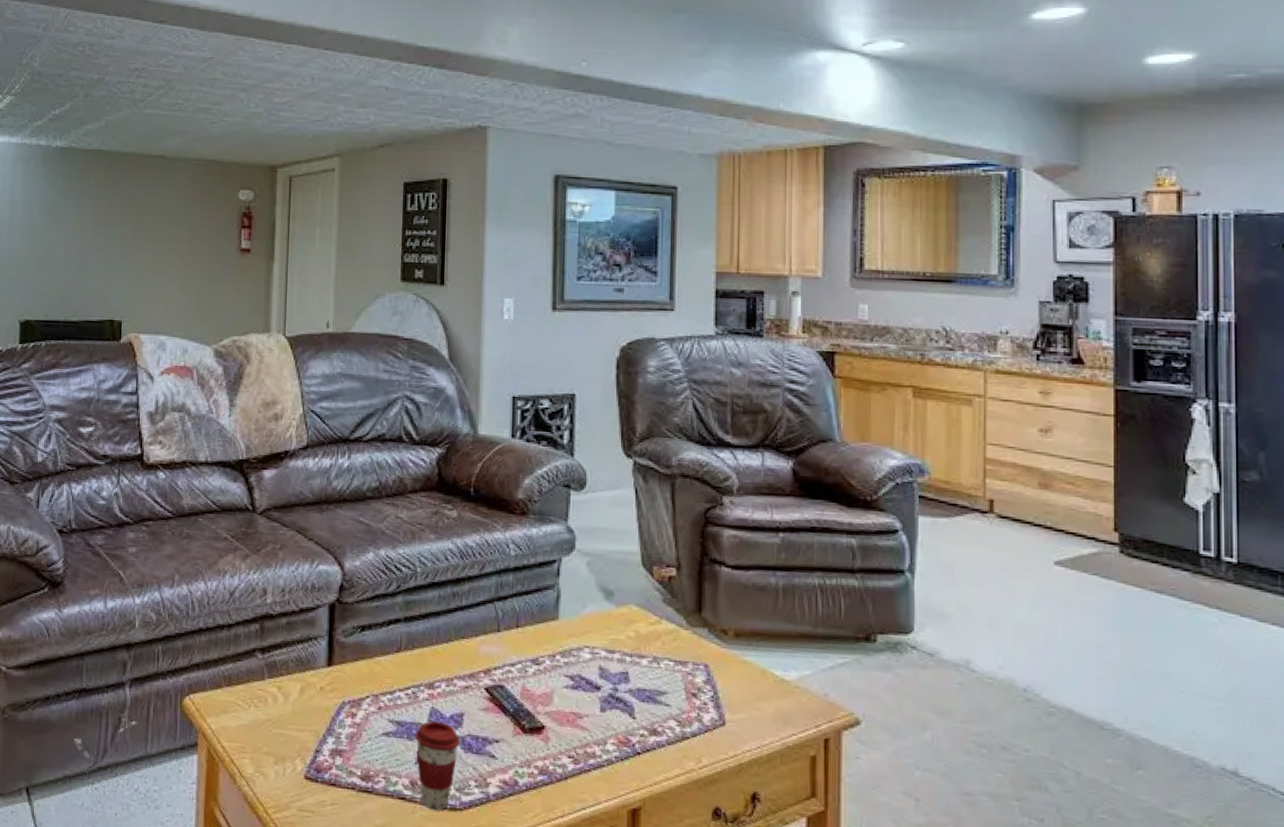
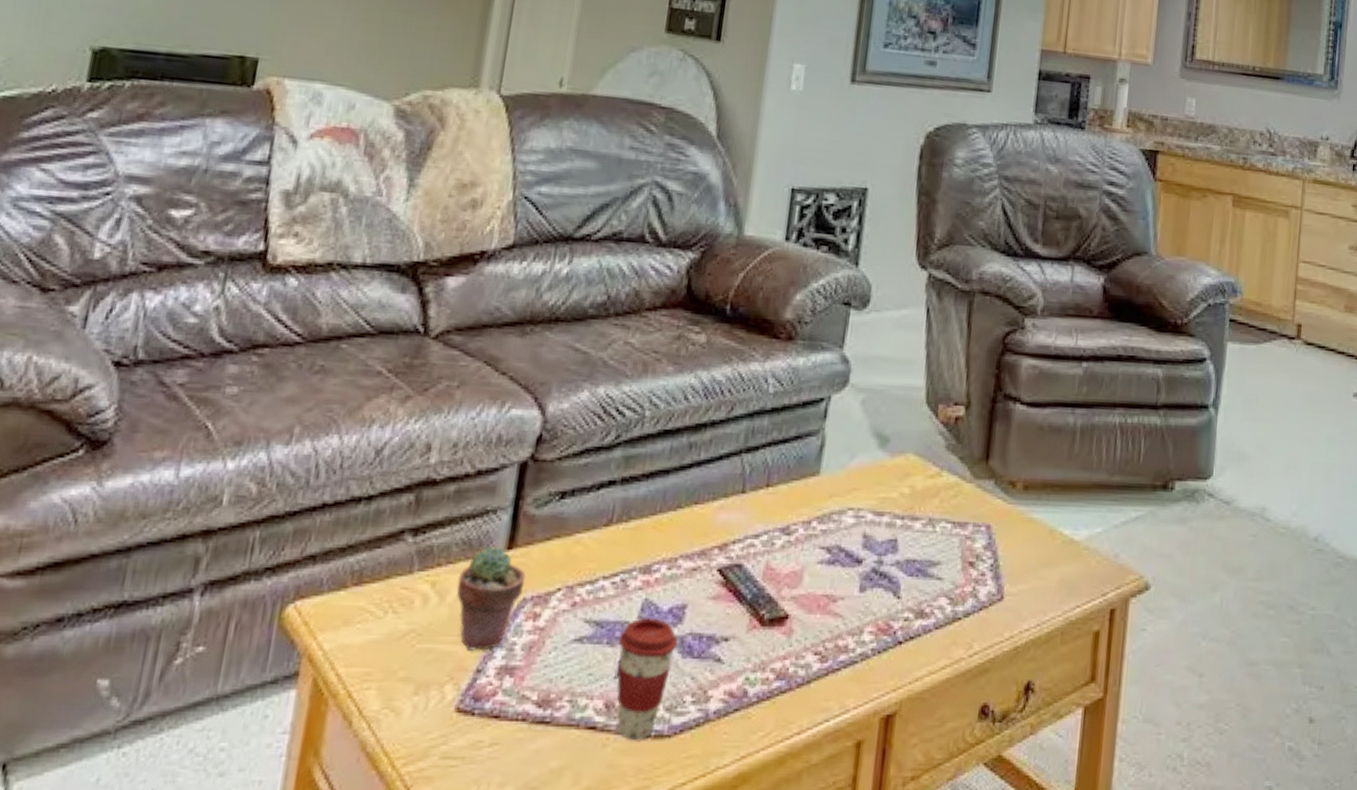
potted succulent: none [295,663,343,737] -> present [456,545,526,651]

